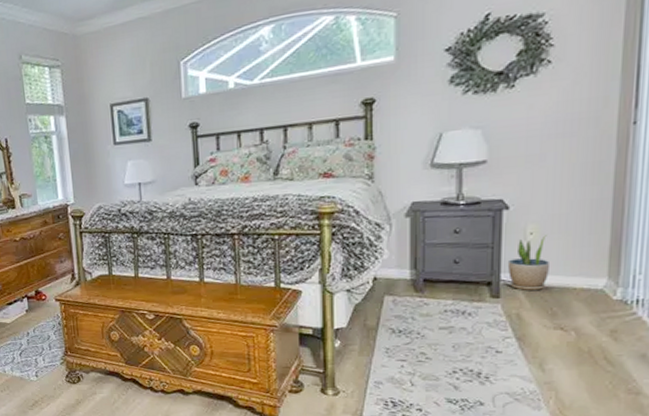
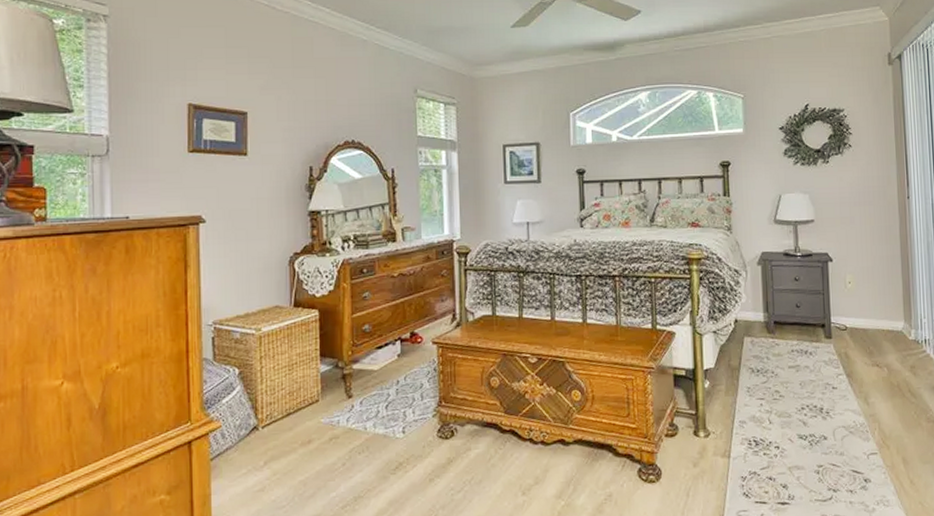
potted plant: present [507,235,549,290] -> none [835,284,864,332]

